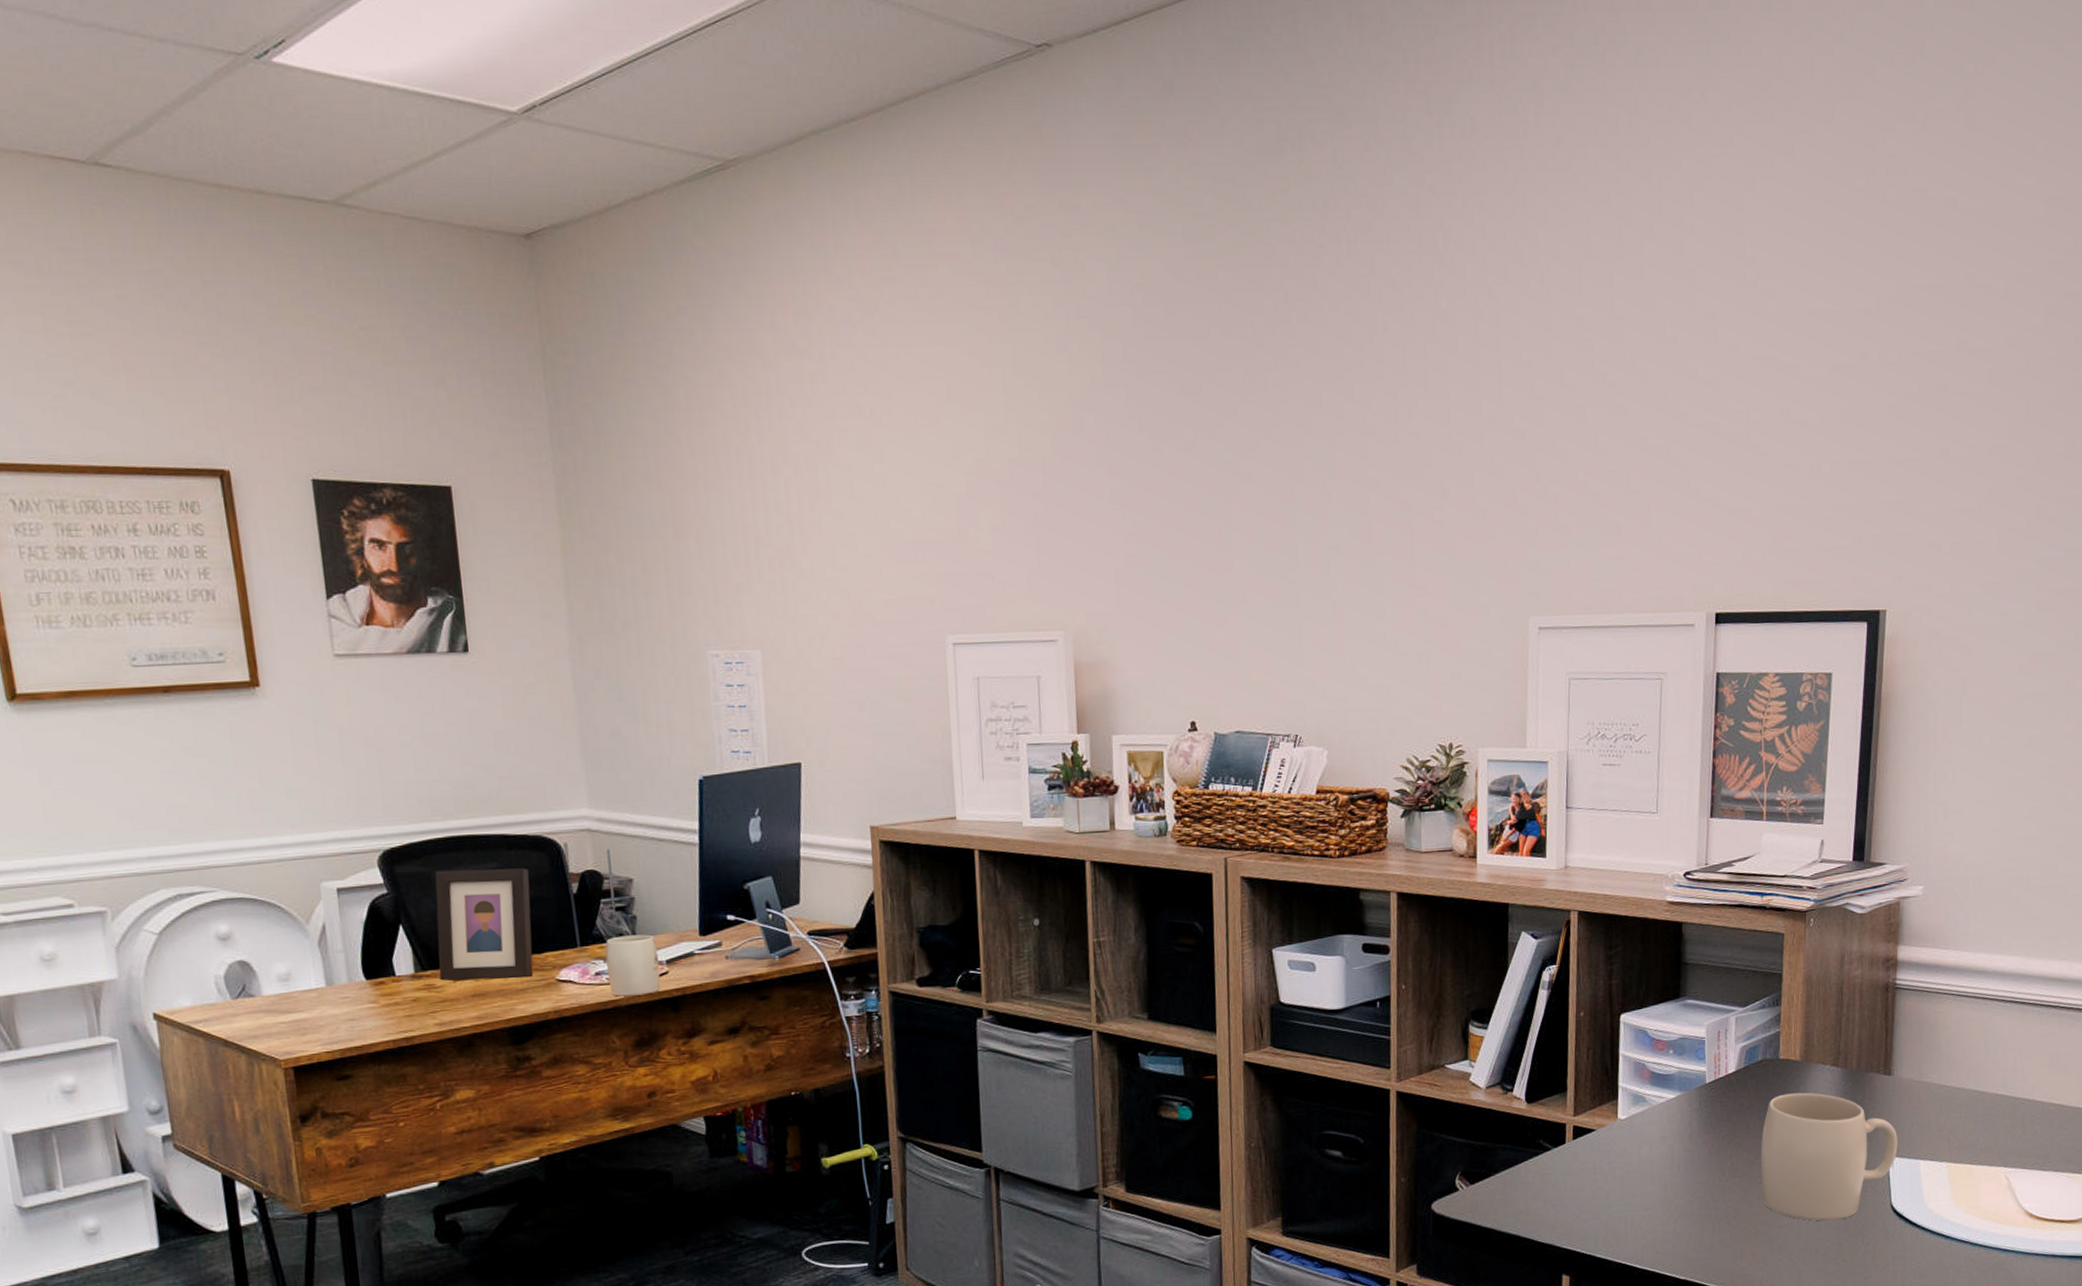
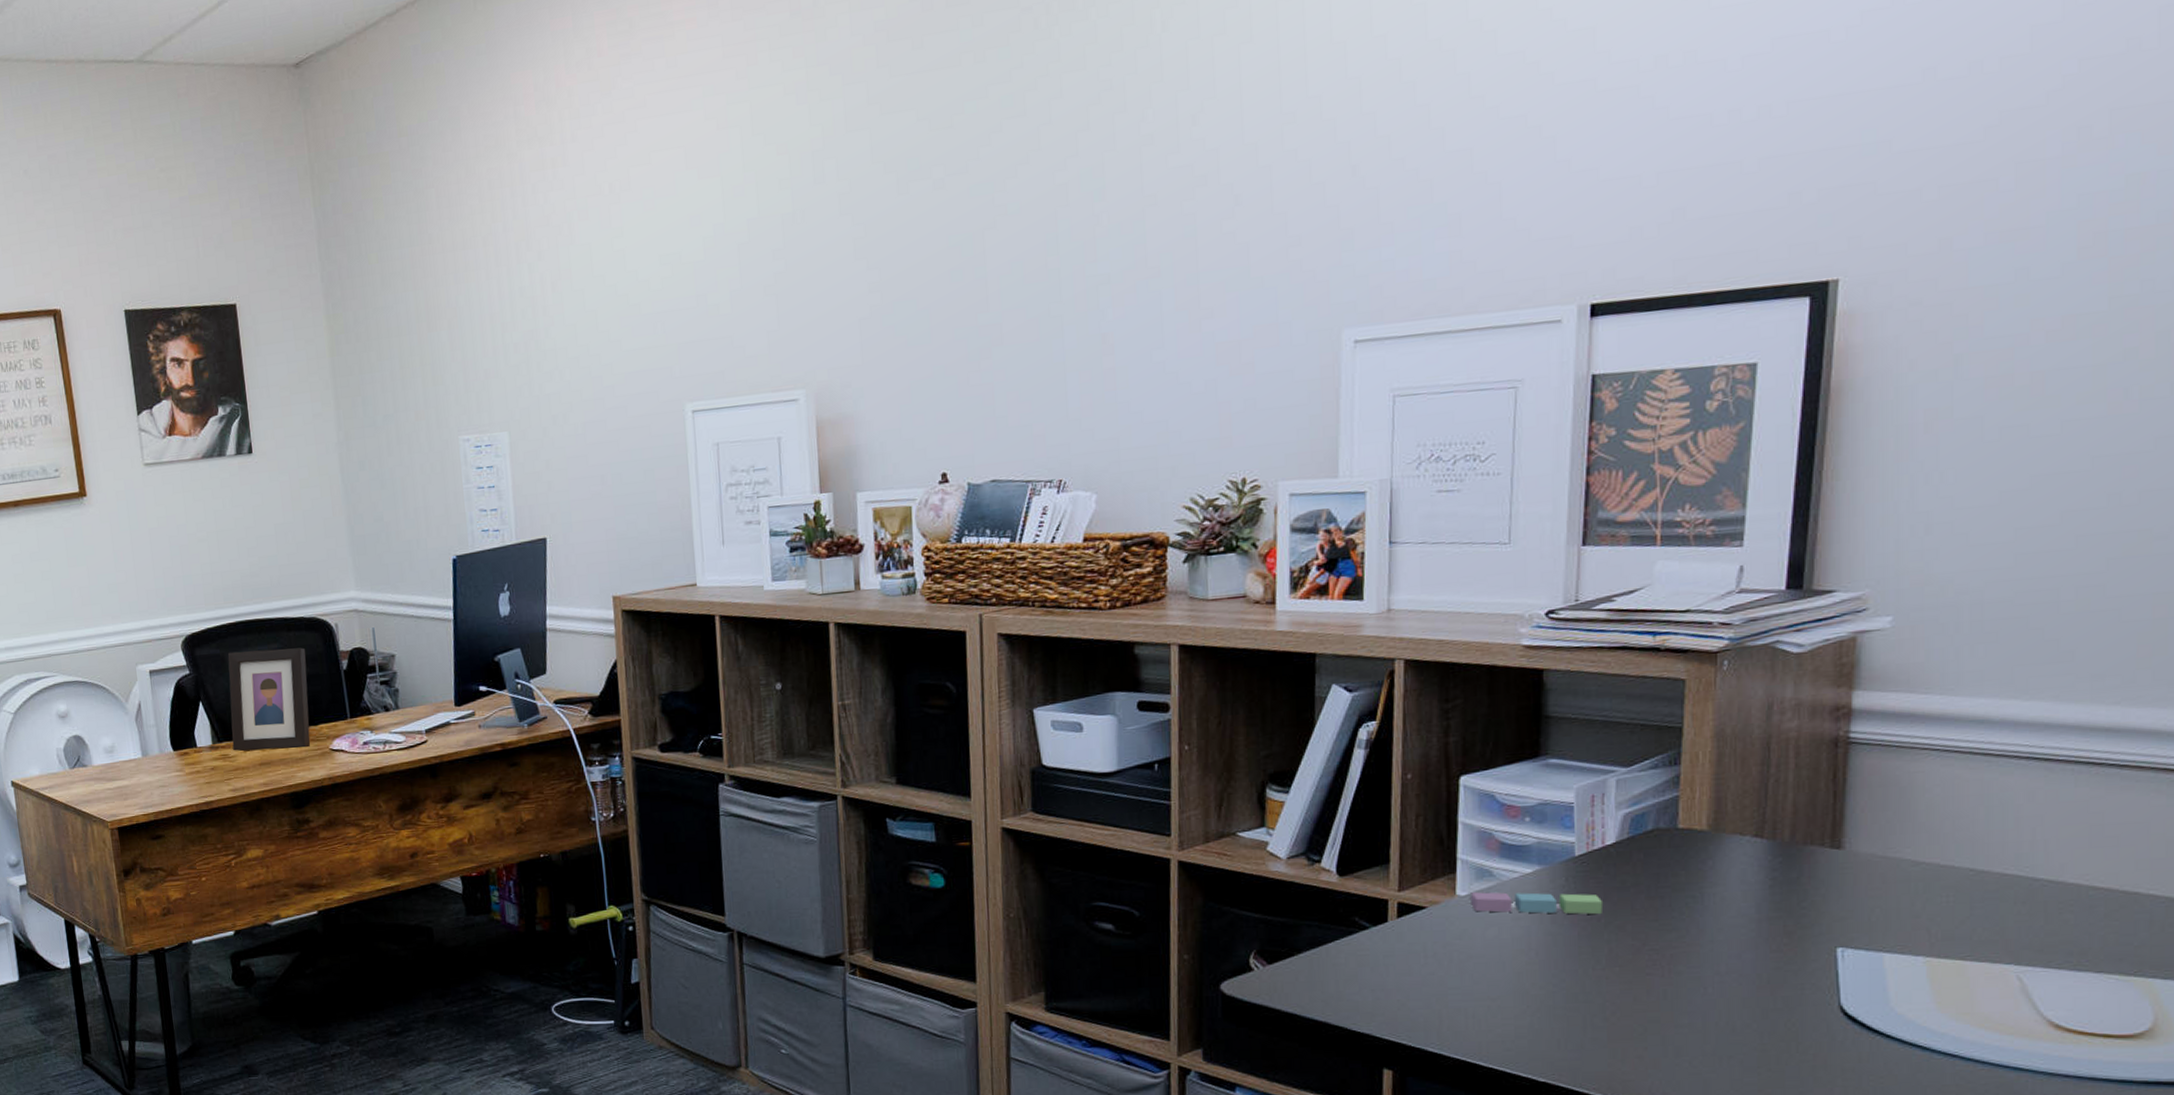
mug: present [605,934,661,997] -> none [372,706,421,764]
sticky notes: none [1629,1115,1727,1134] -> present [1471,892,1604,915]
mug: present [1760,1092,1898,1221] -> none [1650,868,1850,1022]

